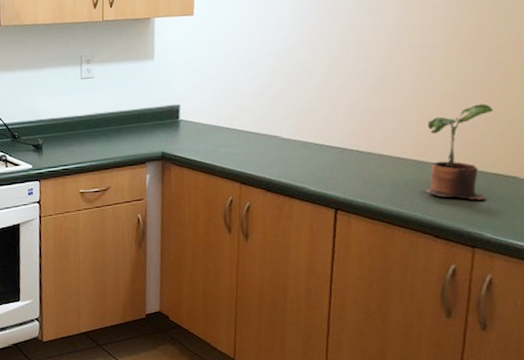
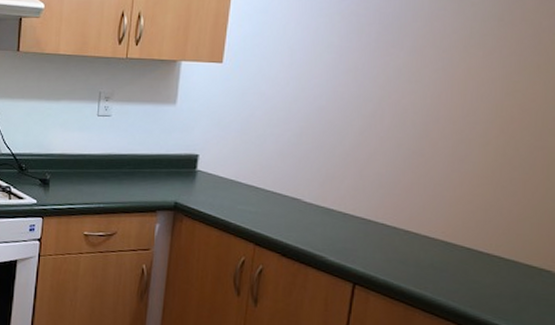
potted plant: present [425,104,494,200] -> none [451,189,533,292]

